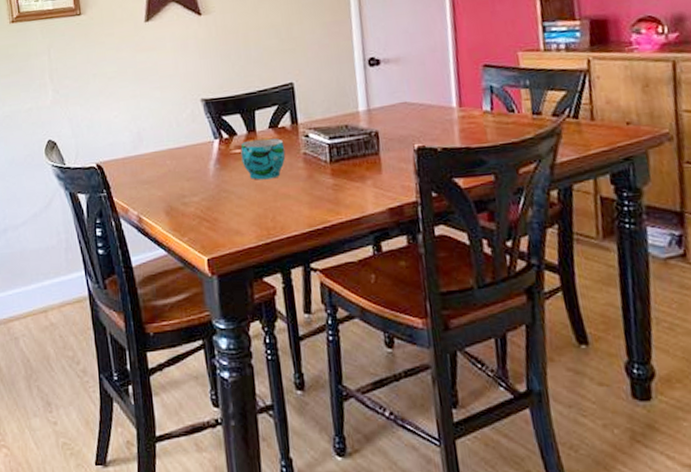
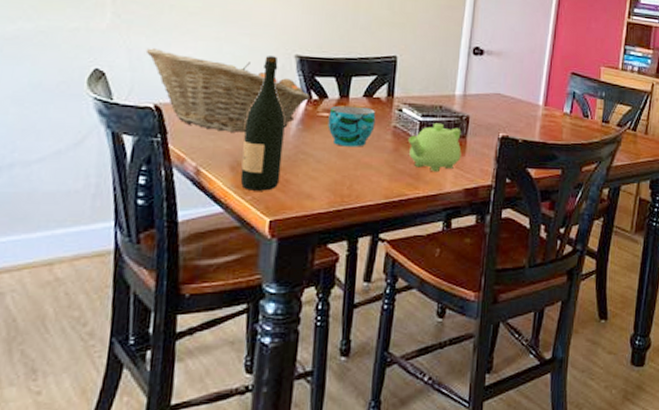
fruit basket: none [82,112,220,180] -> present [145,48,309,133]
wine bottle: none [170,103,209,232] -> present [240,56,285,191]
teapot: none [320,143,378,195] -> present [407,123,462,172]

